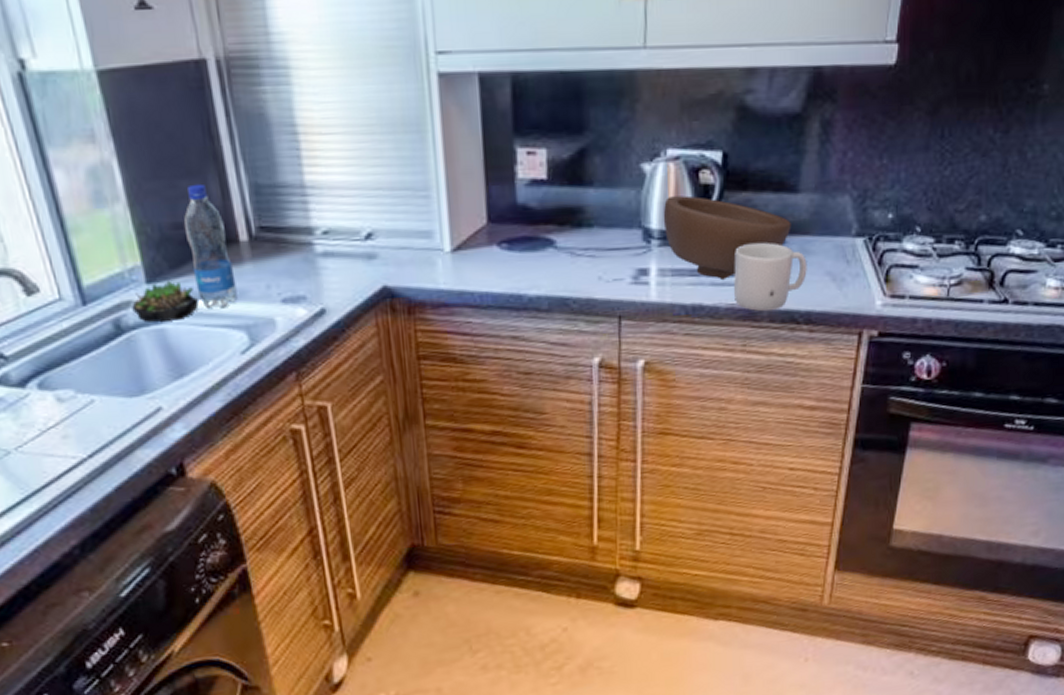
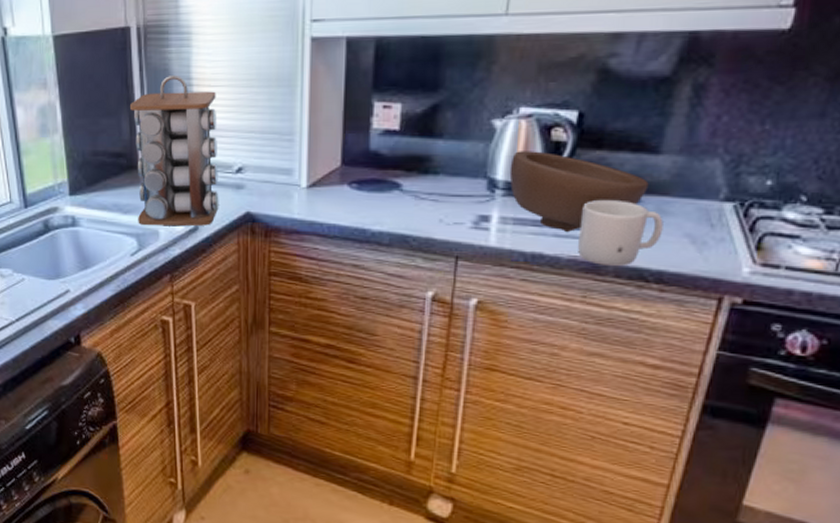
succulent plant: present [132,280,200,322] -> none [57,194,105,225]
bottle: present [183,183,238,309] -> none [100,122,133,219]
spice rack: none [218,120,349,313] -> present [130,74,219,227]

